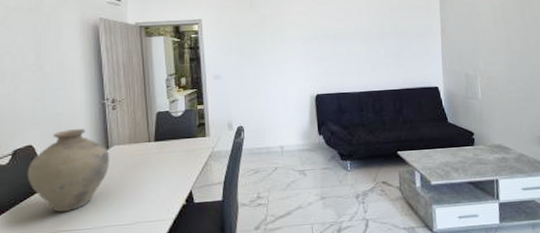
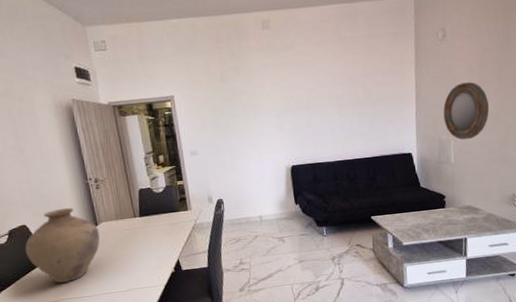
home mirror: none [468,20,514,76] -> present [443,82,489,140]

